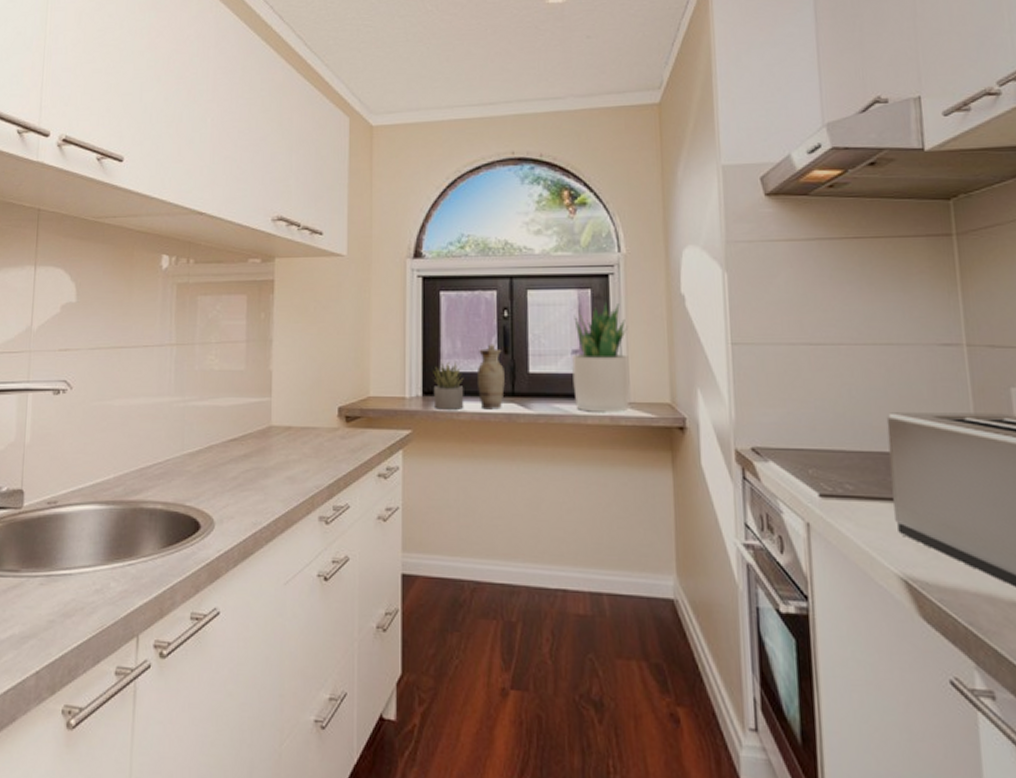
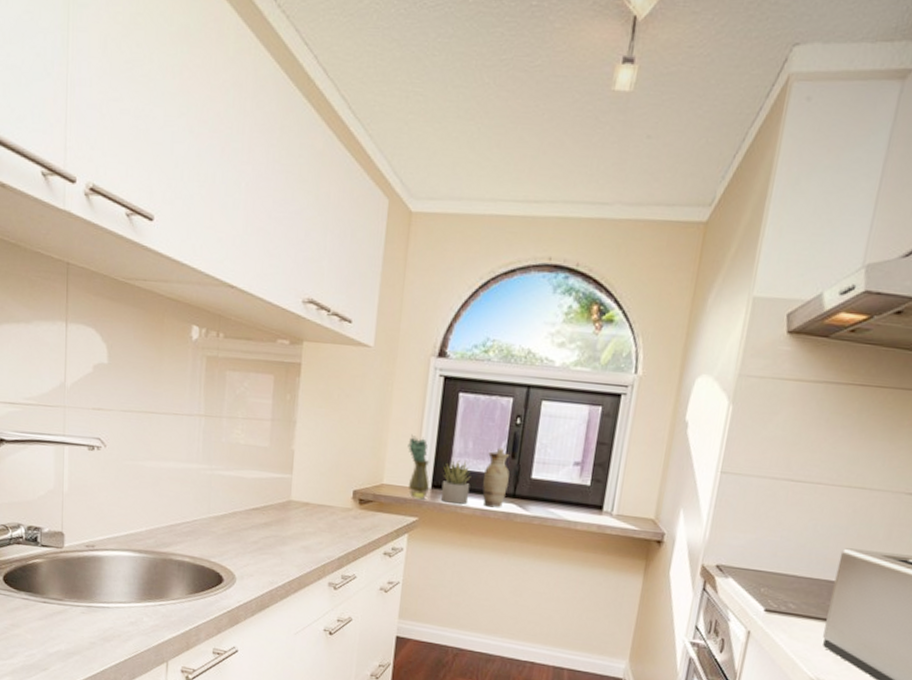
vase: none [392,340,421,409] -> present [407,434,430,500]
planter: present [572,302,630,412] -> none [568,421,631,523]

